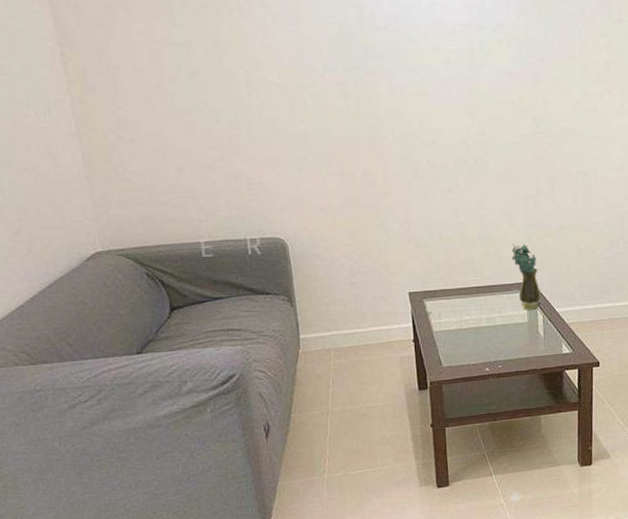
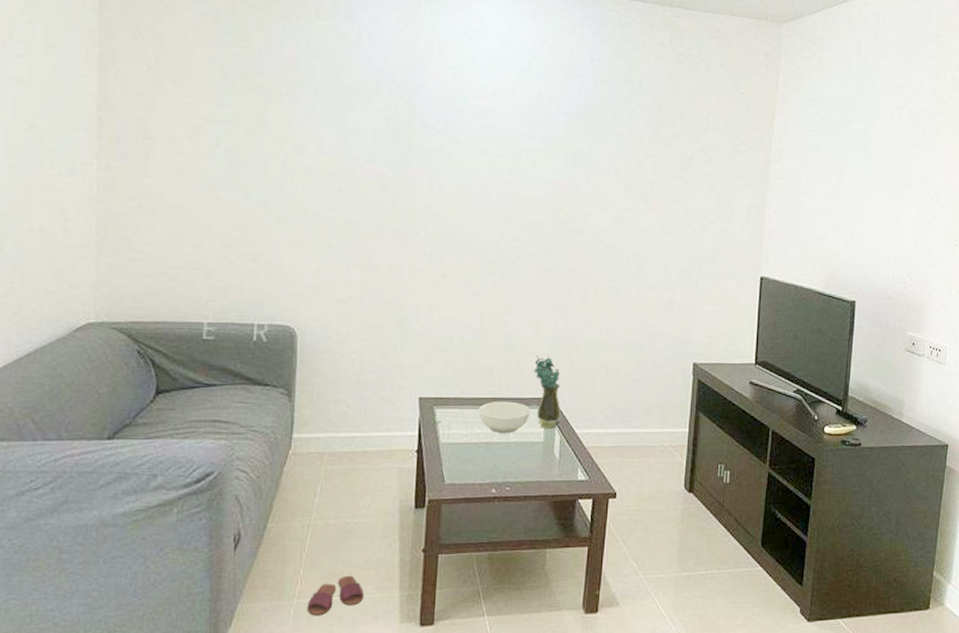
slippers: none [337,451,385,487] -> present [307,575,364,616]
bowl: none [465,288,514,318] -> present [478,401,532,434]

